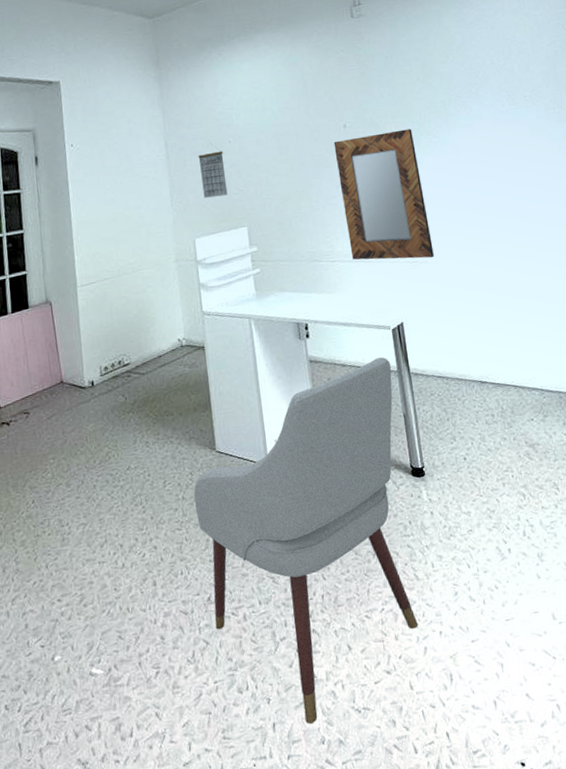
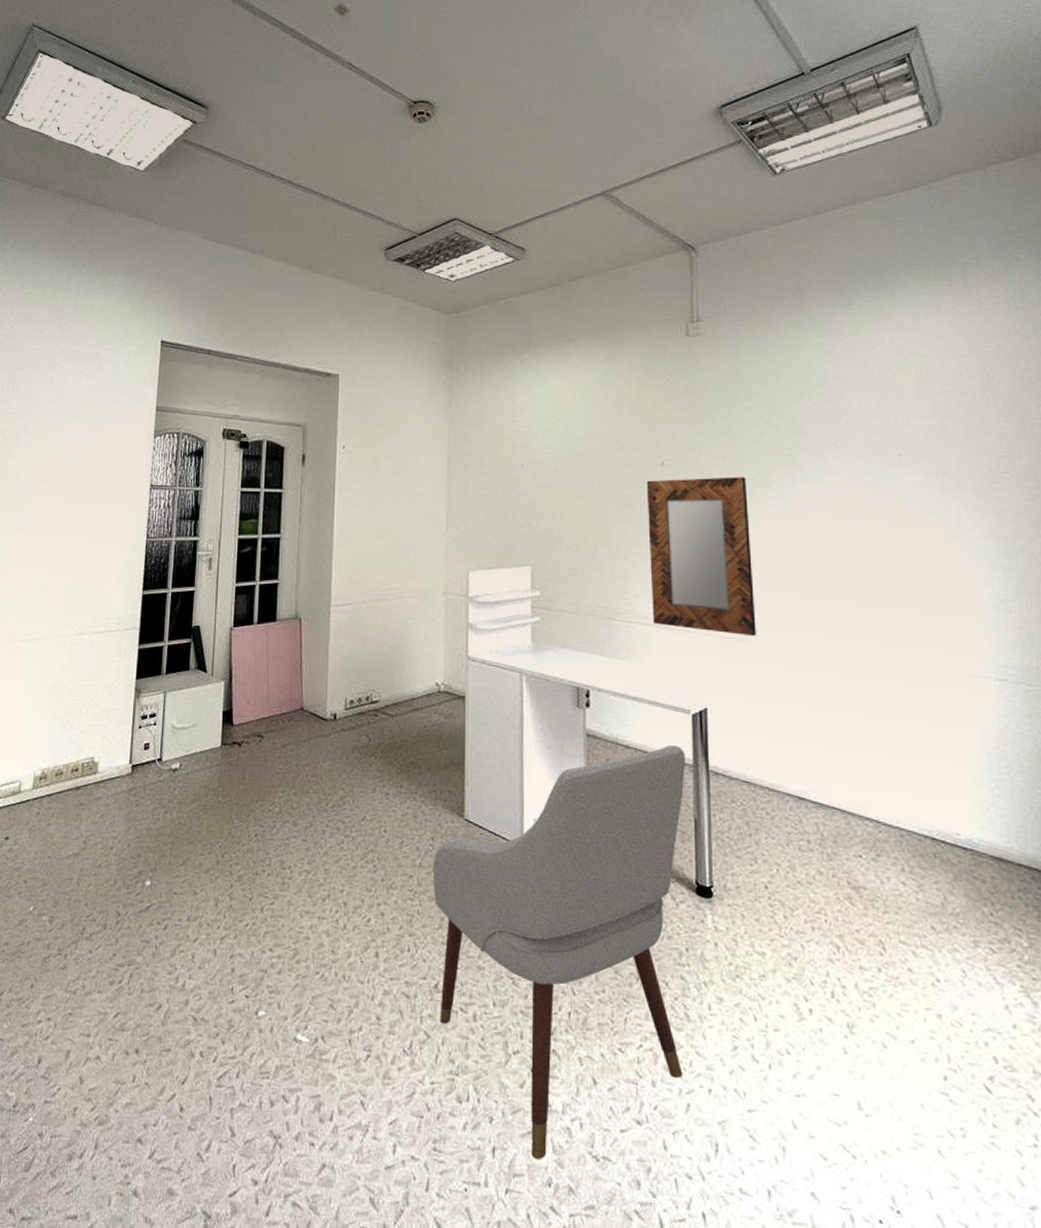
calendar: present [198,143,228,198] -> none [483,464,513,527]

